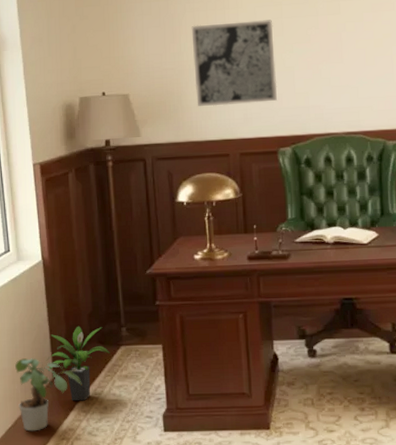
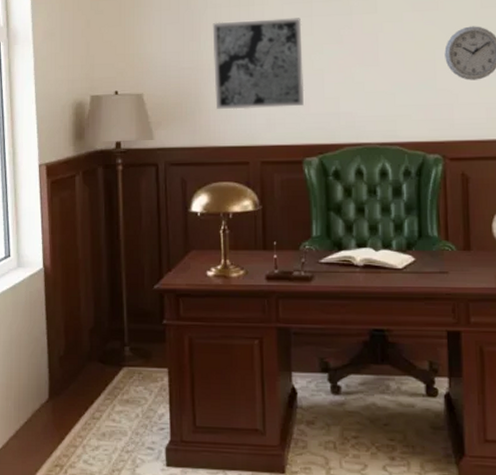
potted plant: present [15,358,82,432] -> none [10,373,80,455]
potted plant: present [46,326,110,401] -> none [42,341,111,425]

